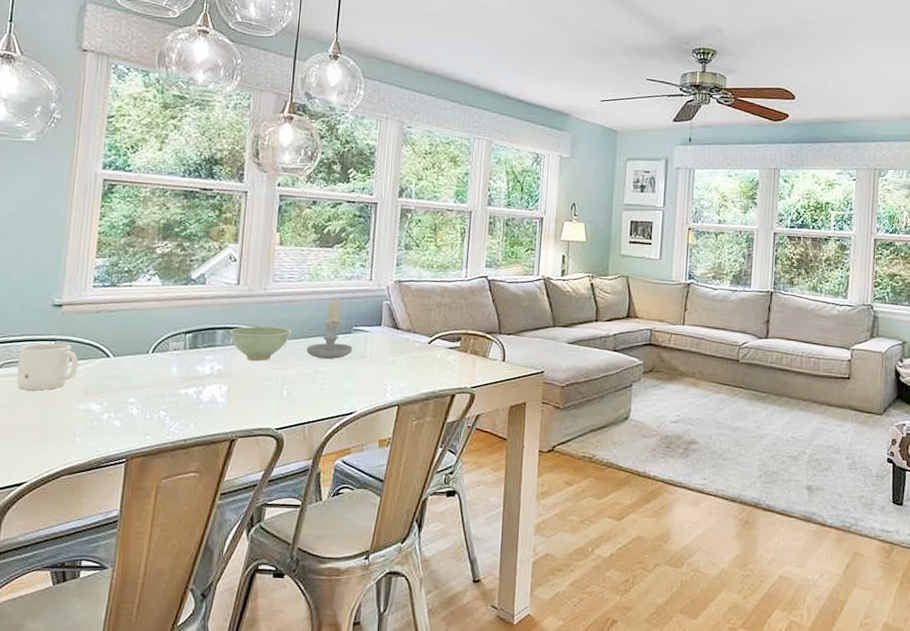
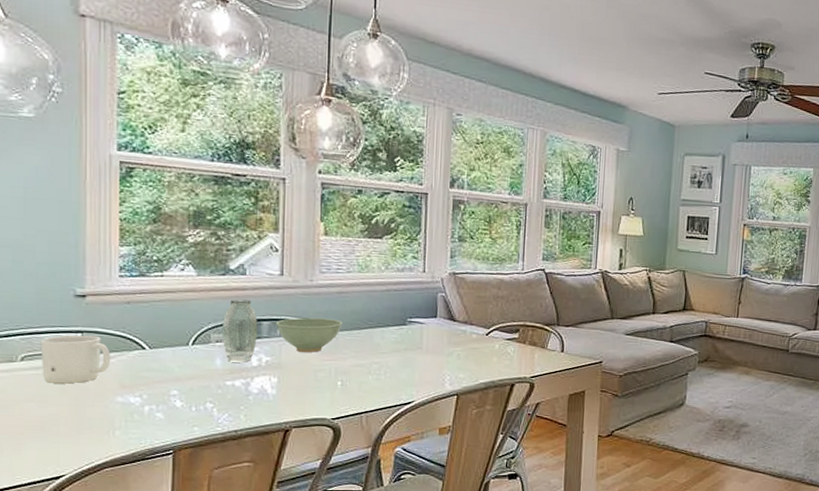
vase: none [180,308,213,371] -> present [223,299,258,363]
candle: present [306,296,353,360] -> none [359,288,408,351]

